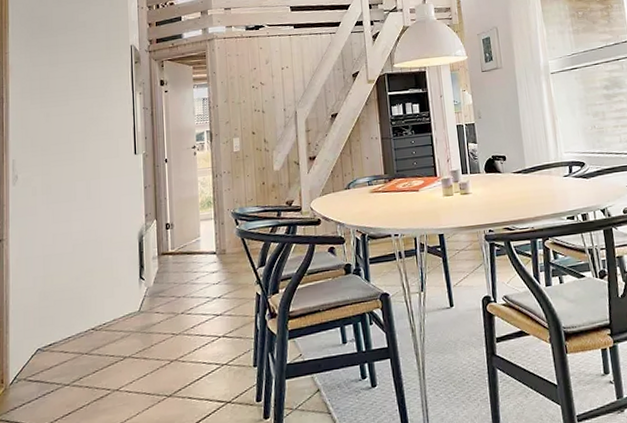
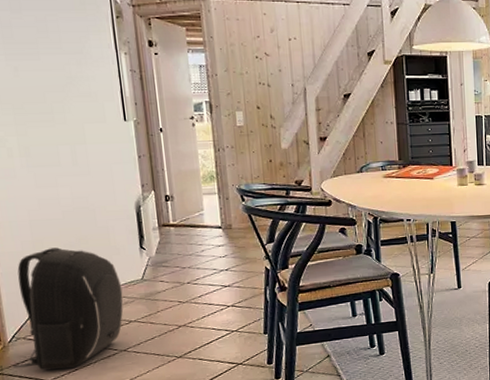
backpack: none [10,282,120,414] -> present [12,247,124,370]

